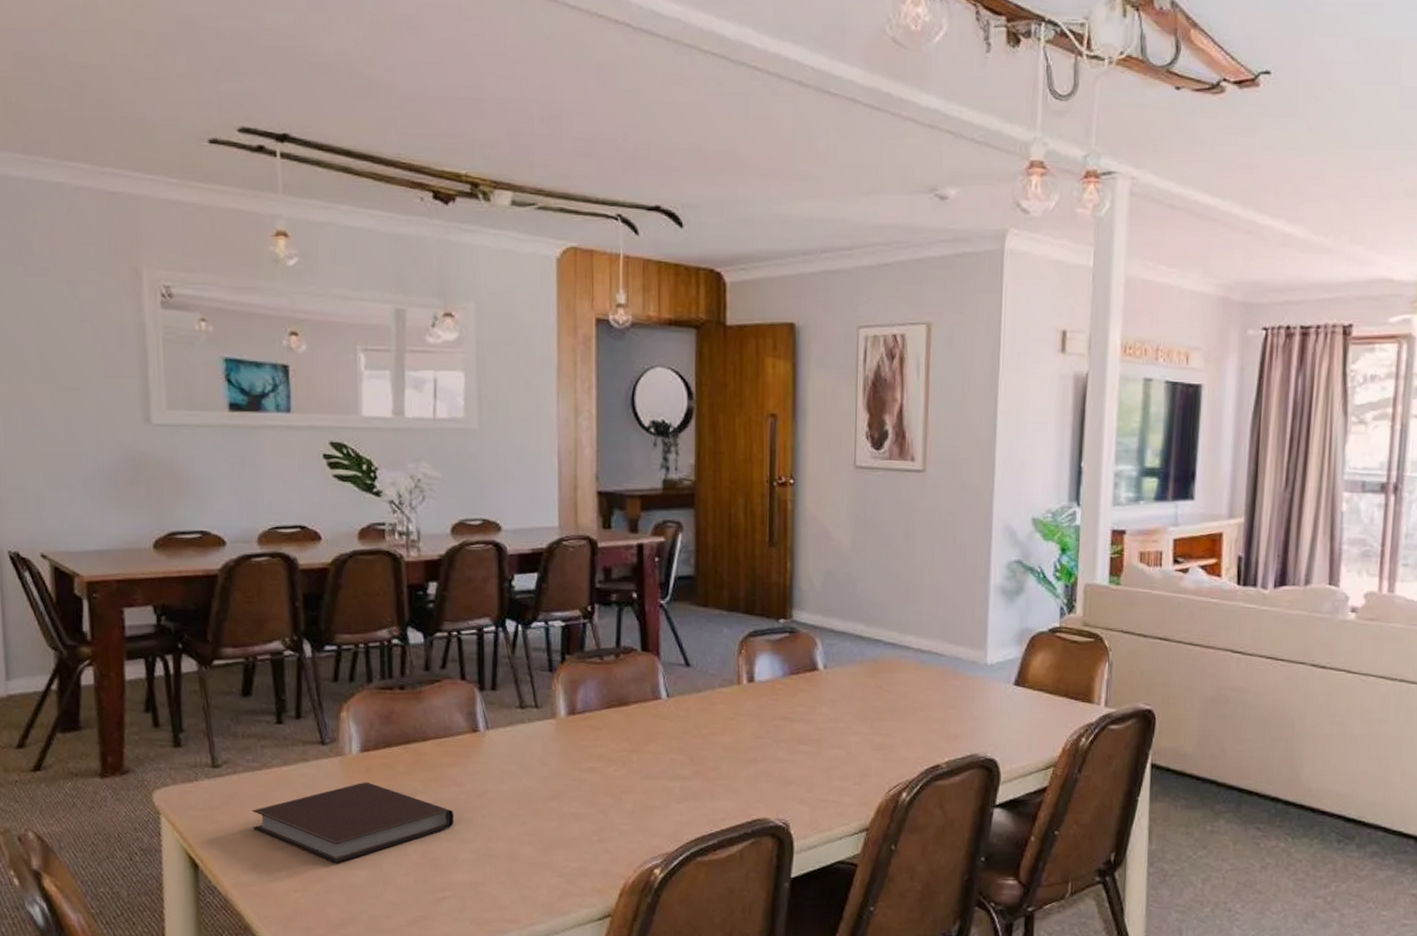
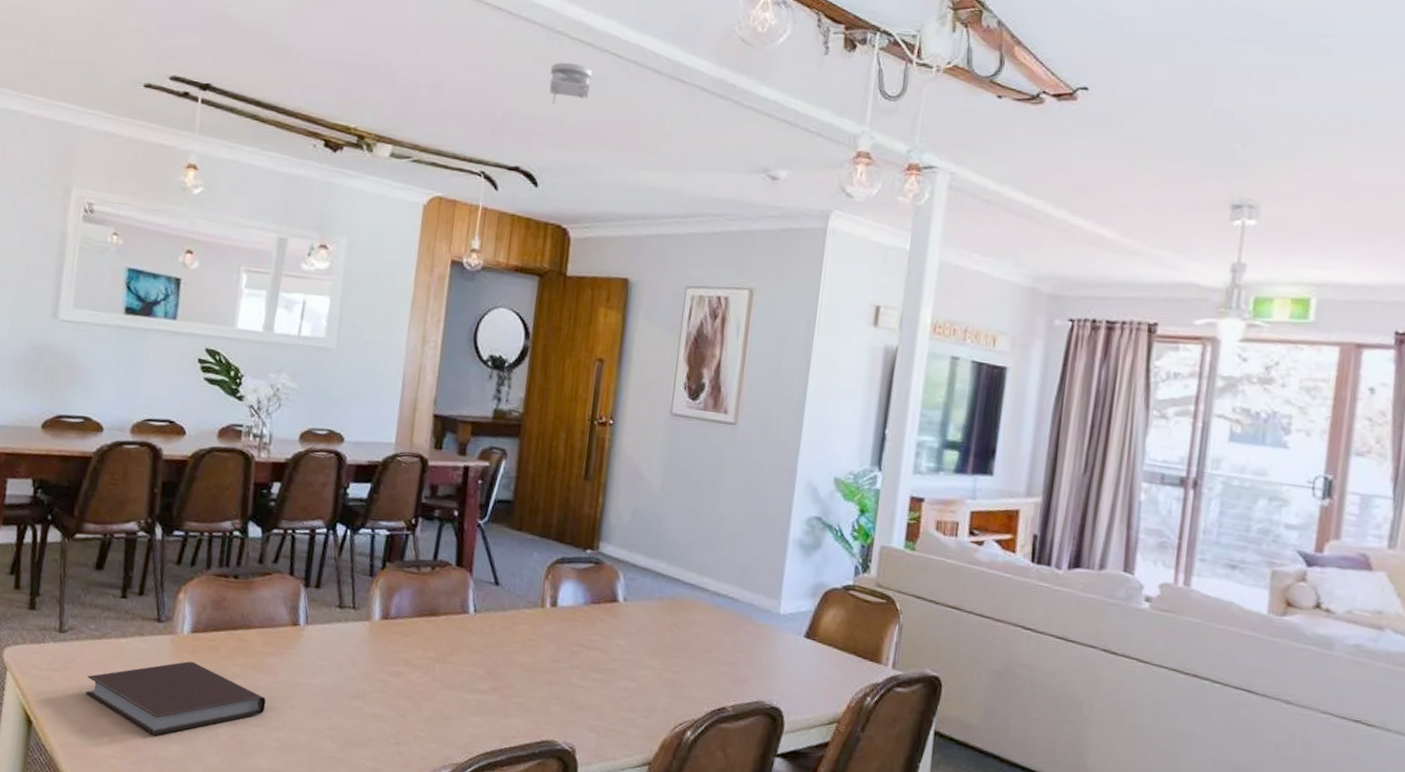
smoke detector: none [682,80,731,130] -> present [549,62,593,104]

